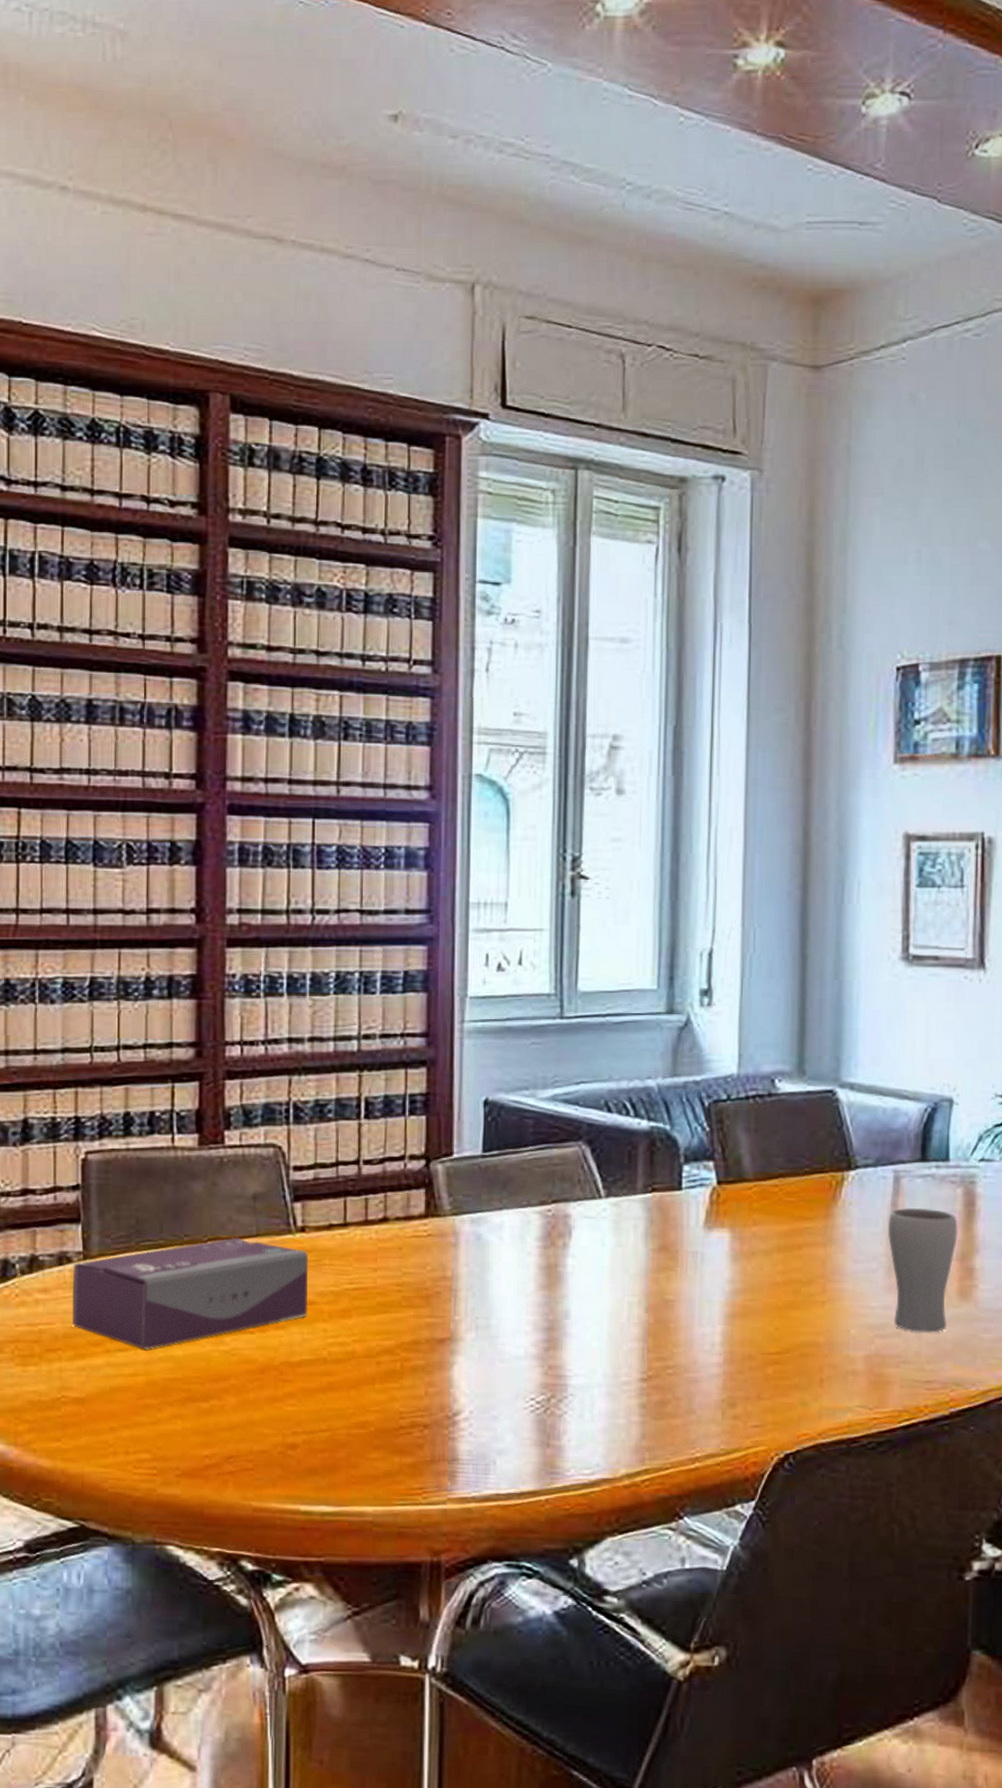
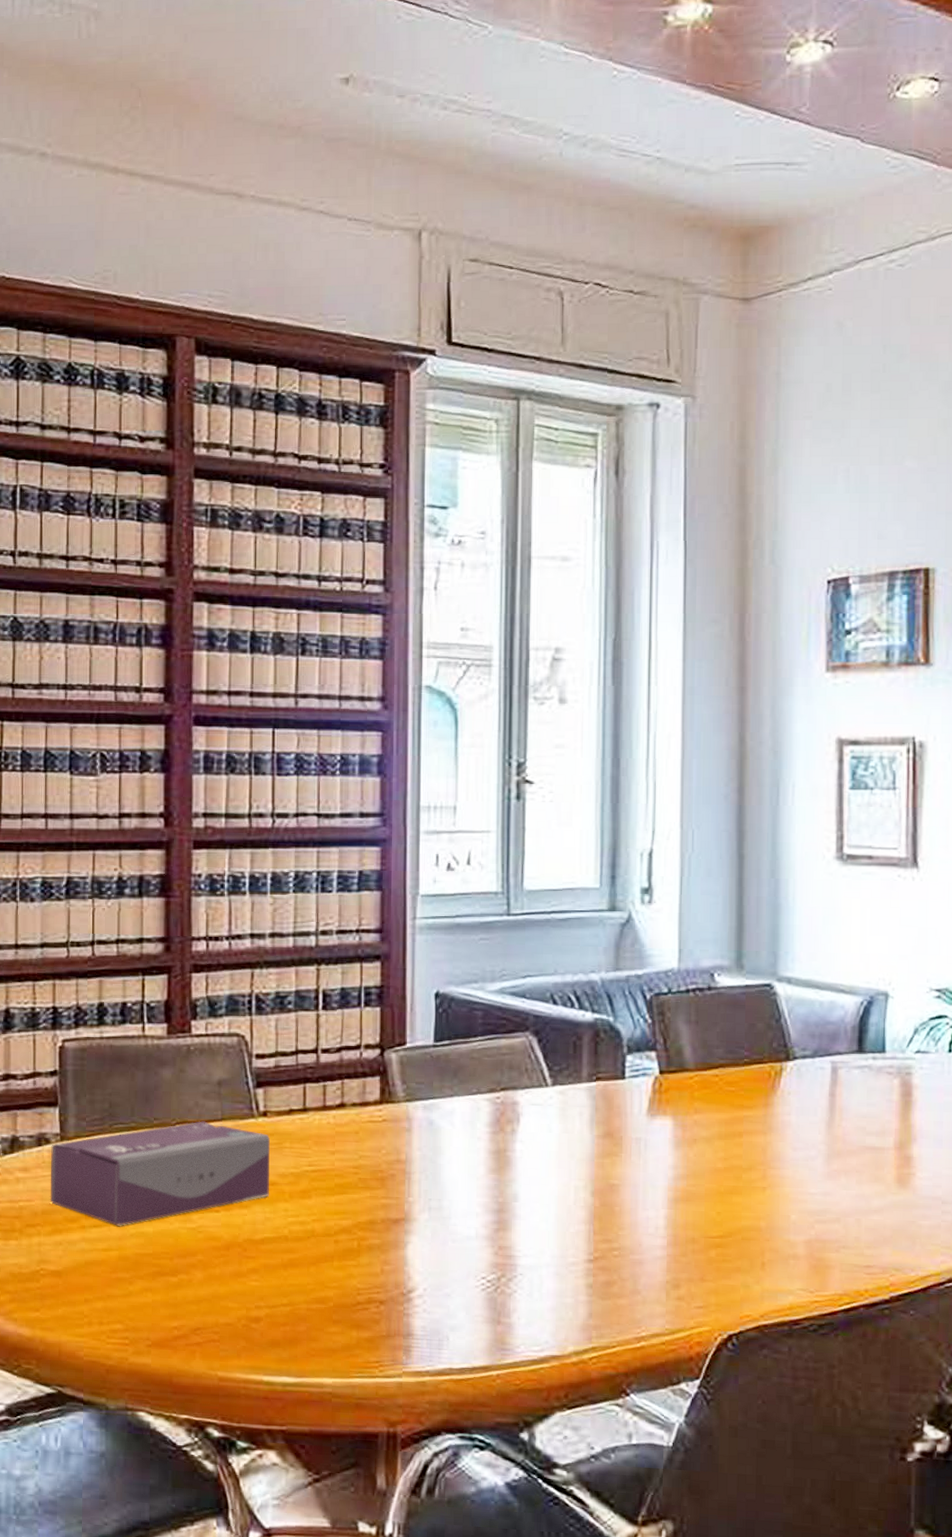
drinking glass: present [887,1207,958,1333] -> none [826,1097,895,1219]

